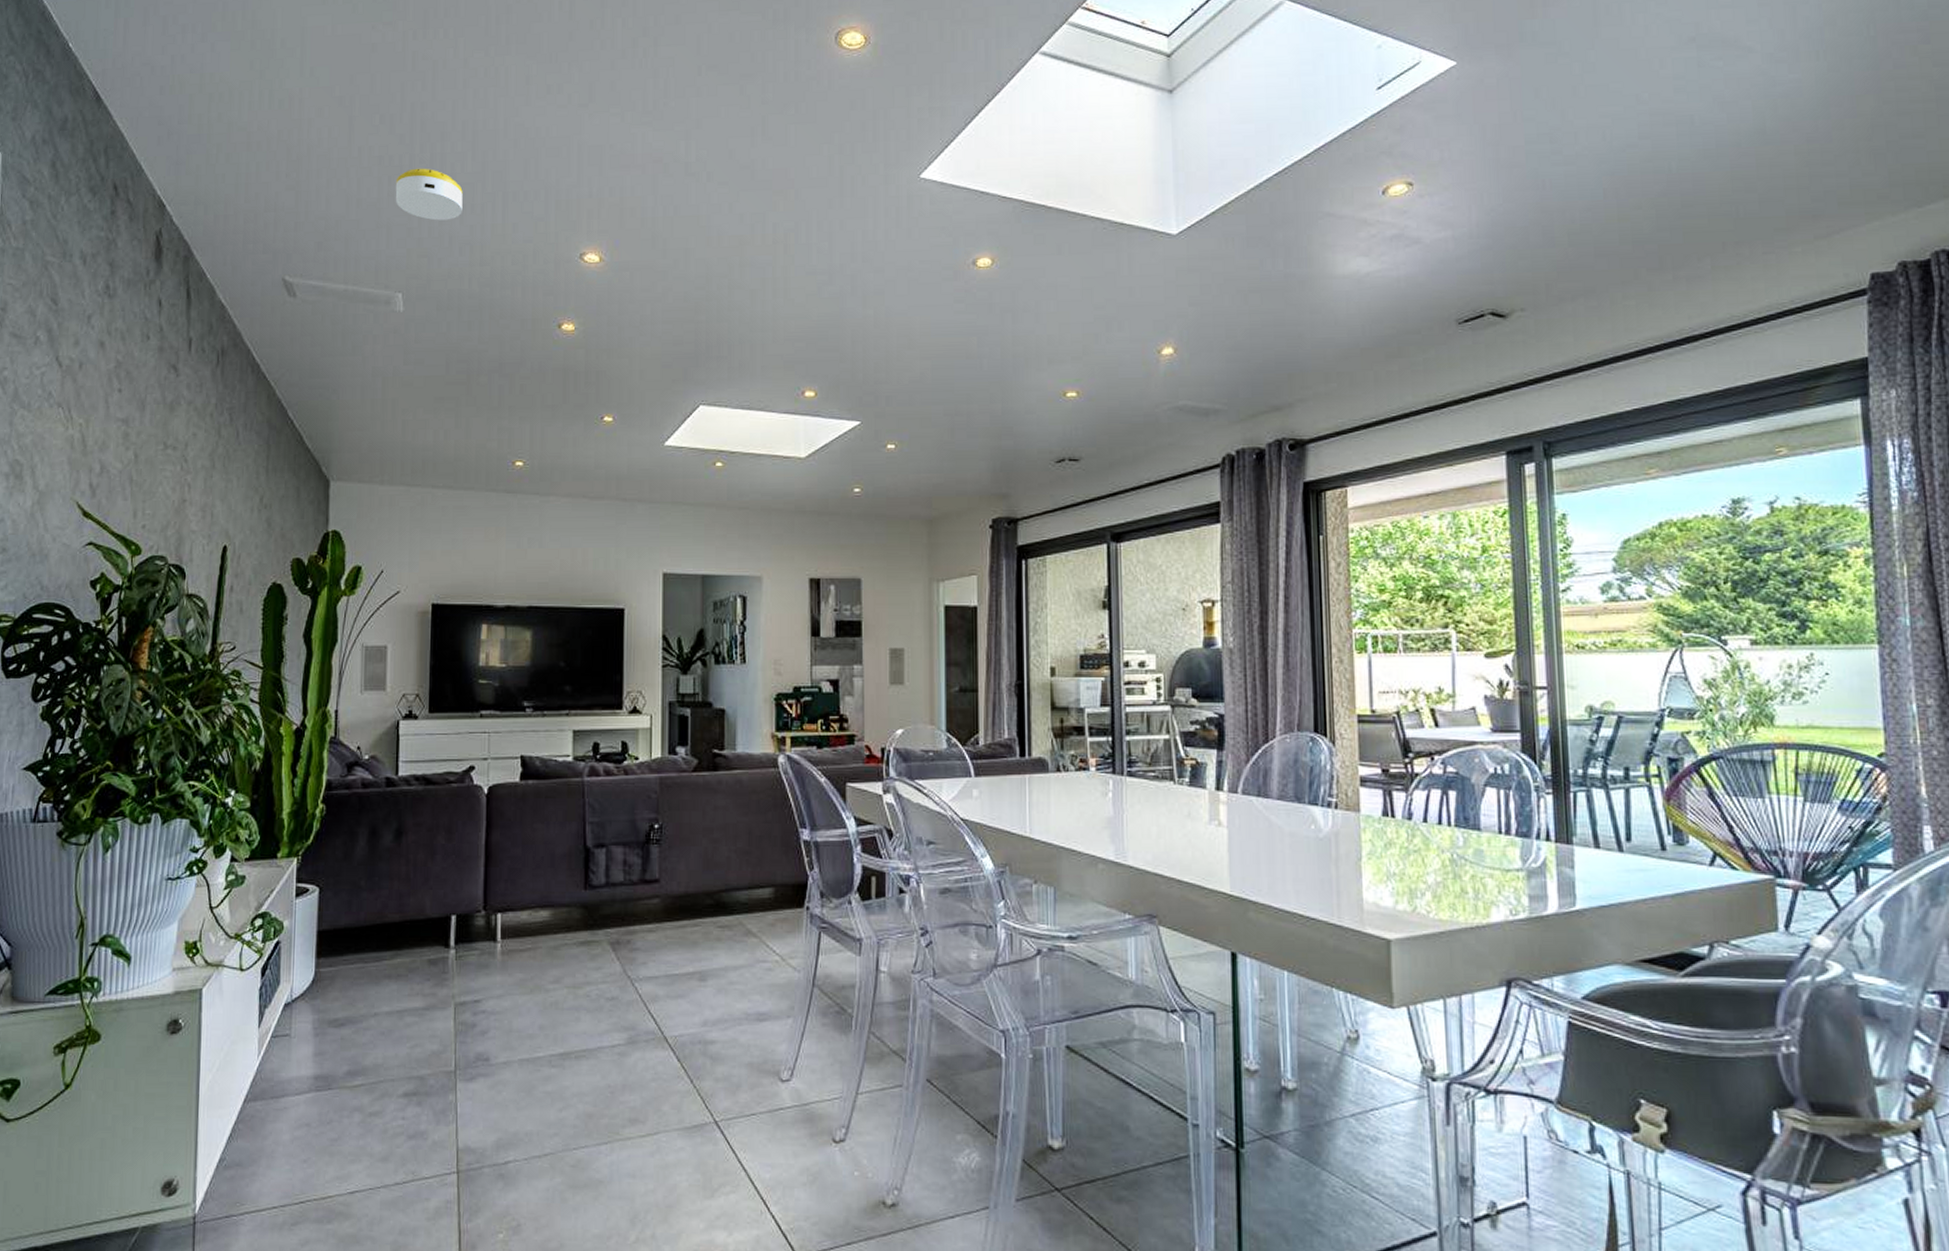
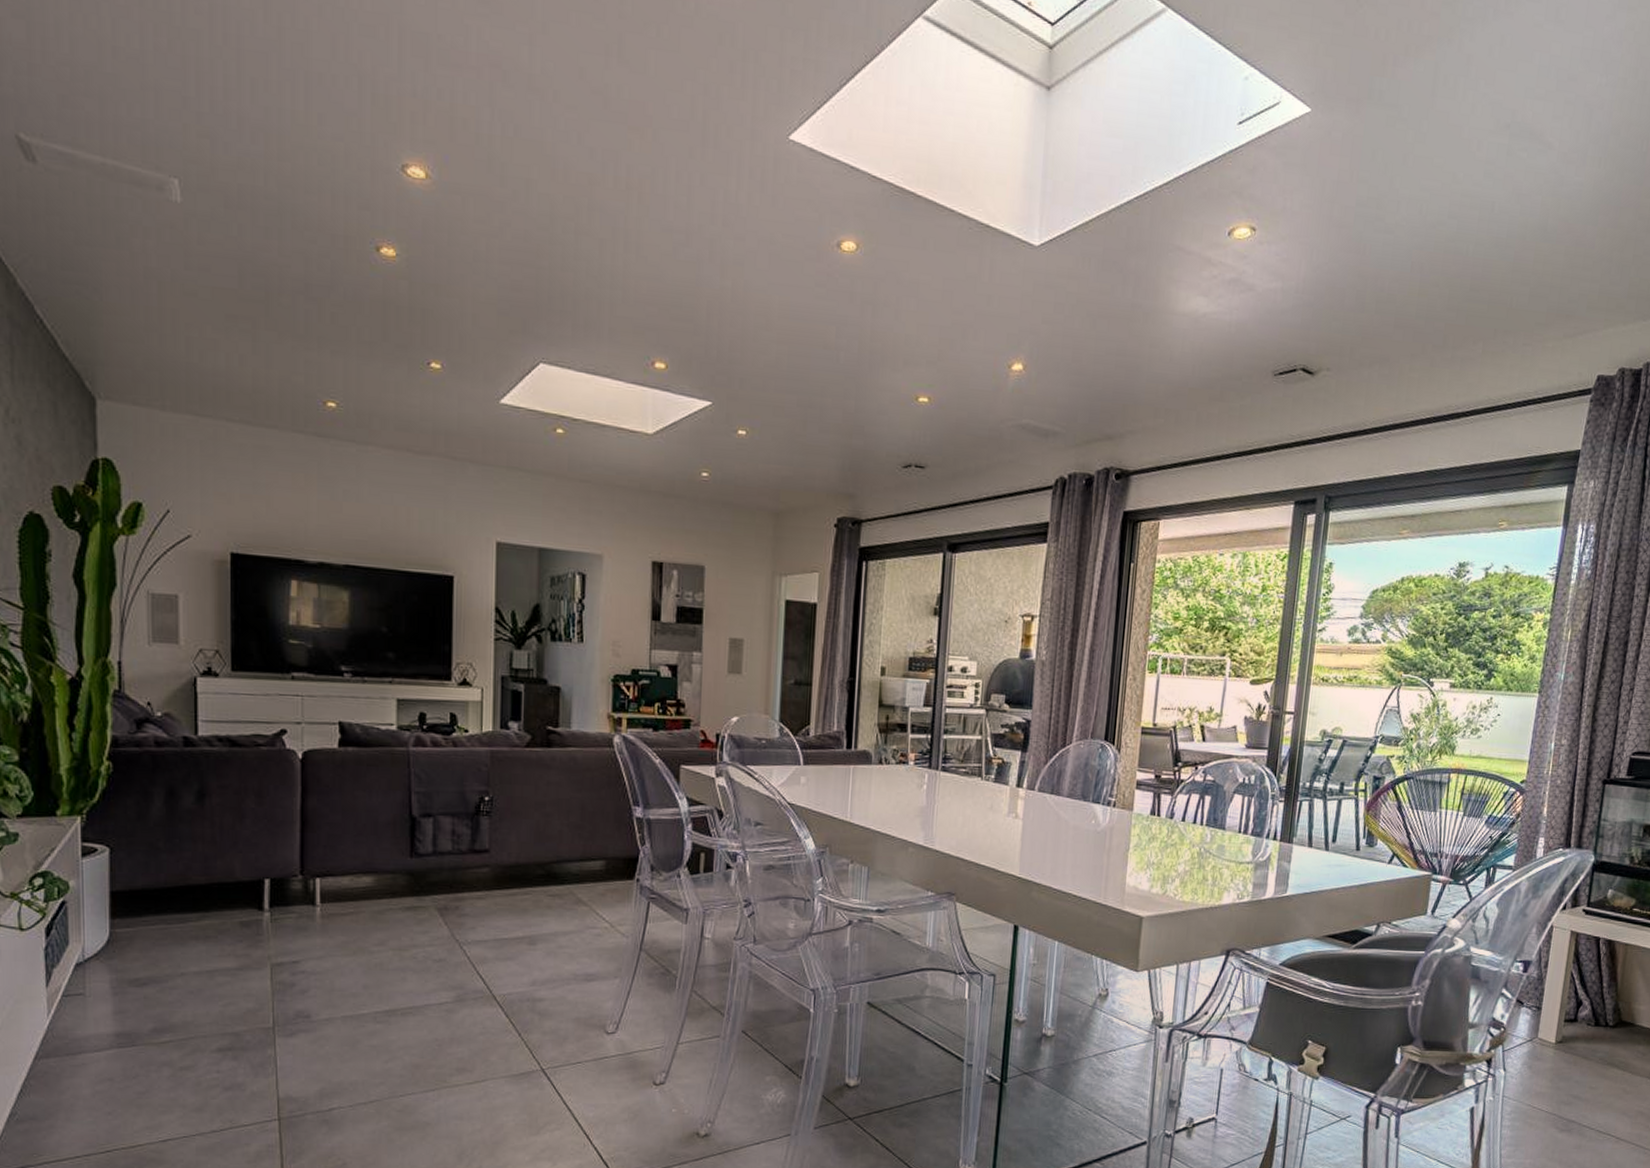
smoke detector: present [395,168,463,221] -> none [163,19,253,96]

